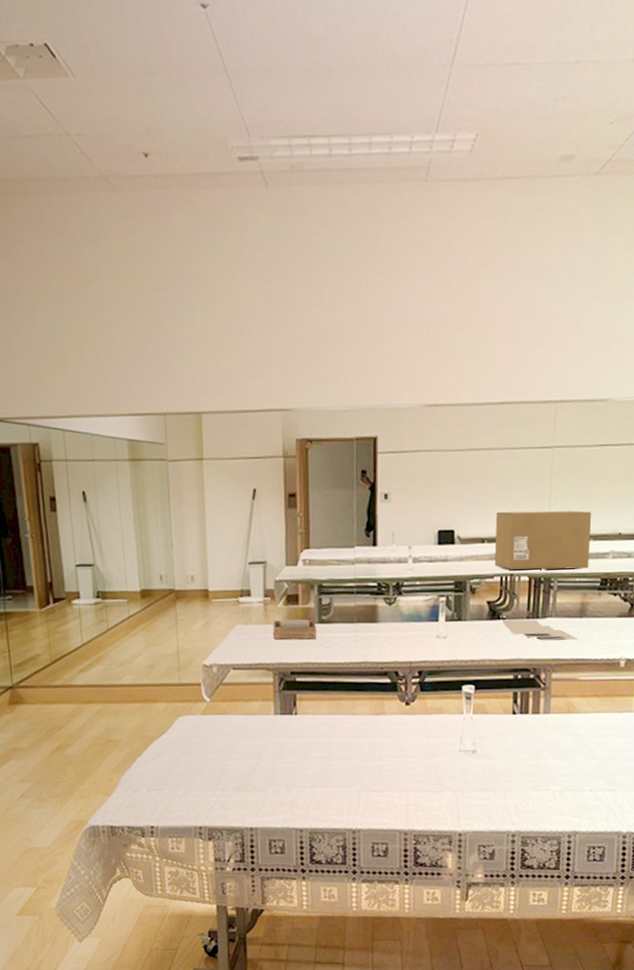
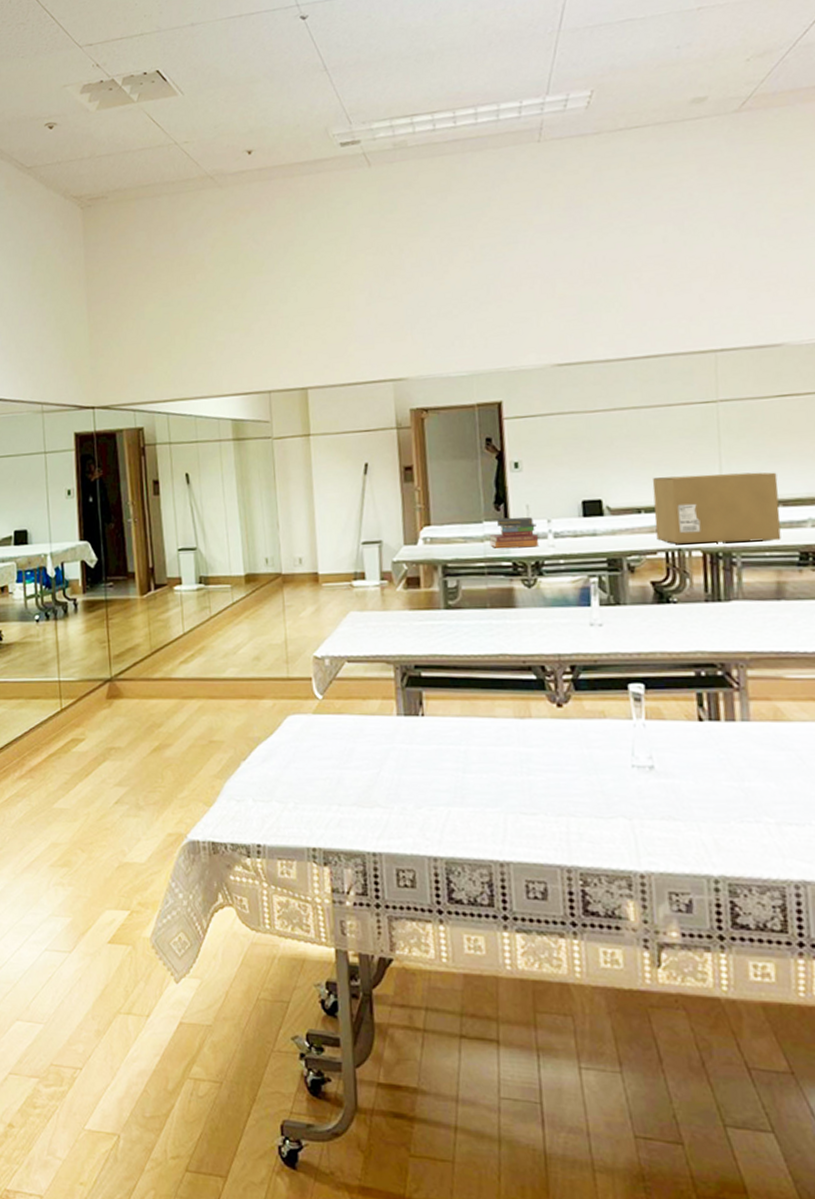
napkin holder: present [273,619,317,641] -> none [391,604,444,629]
books: none [359,543,401,571] -> present [489,517,539,548]
papers: present [502,619,577,640] -> none [673,603,776,628]

